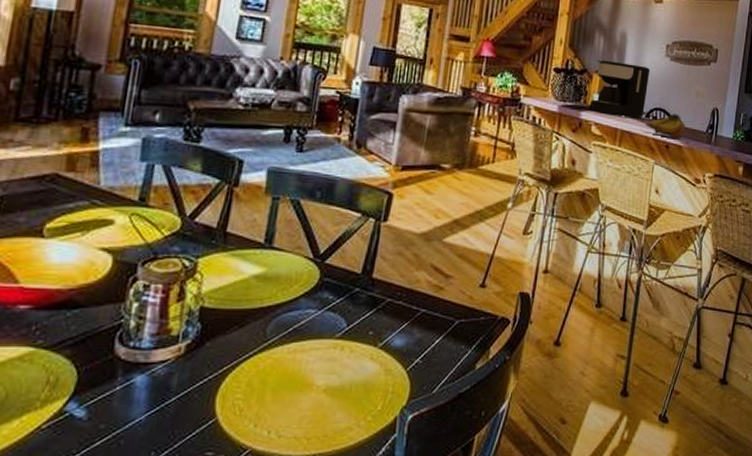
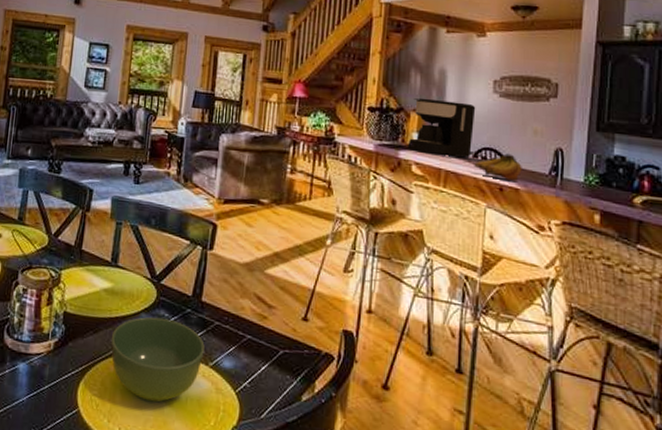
bowl: none [261,301,374,396] -> present [111,316,205,403]

